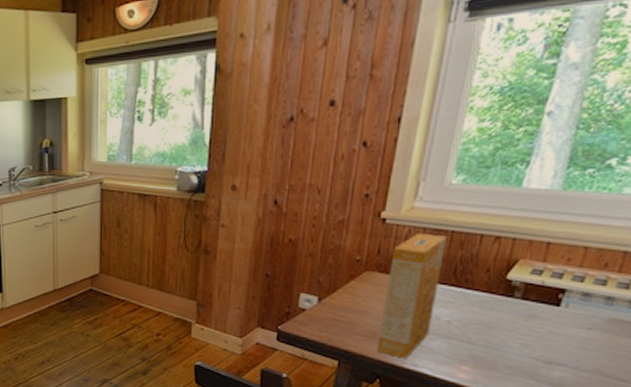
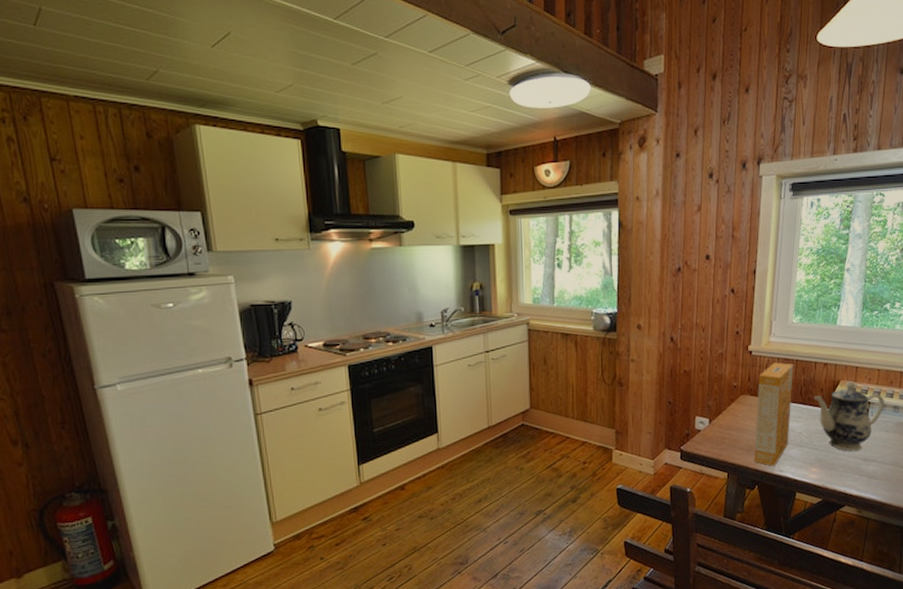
teapot: none [474,261,592,351] -> present [814,381,885,452]

